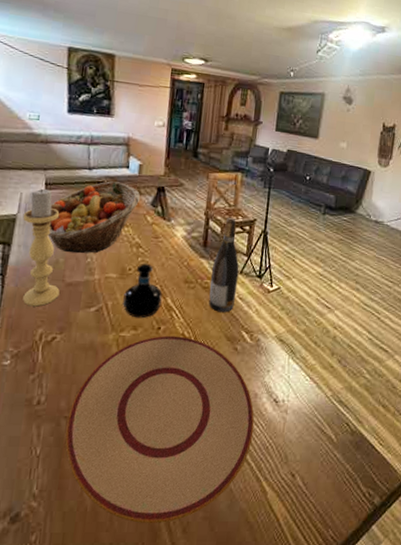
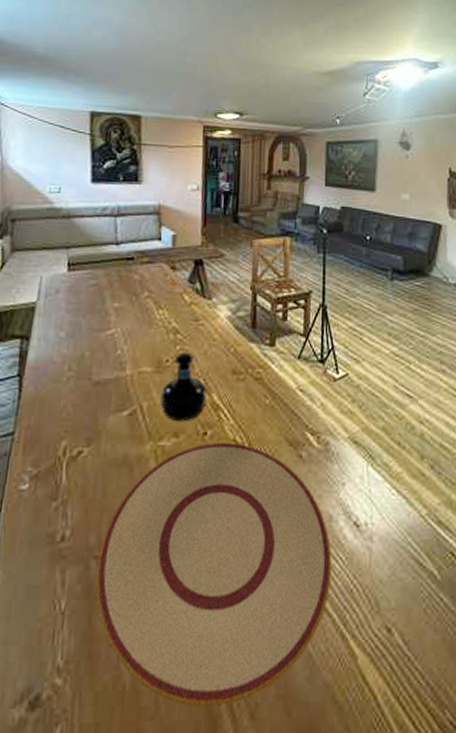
candle holder: present [22,188,60,307] -> none [43,270,86,413]
fruit basket: present [48,181,141,254] -> none [71,256,176,345]
wine bottle: present [209,217,240,313] -> none [262,290,297,409]

